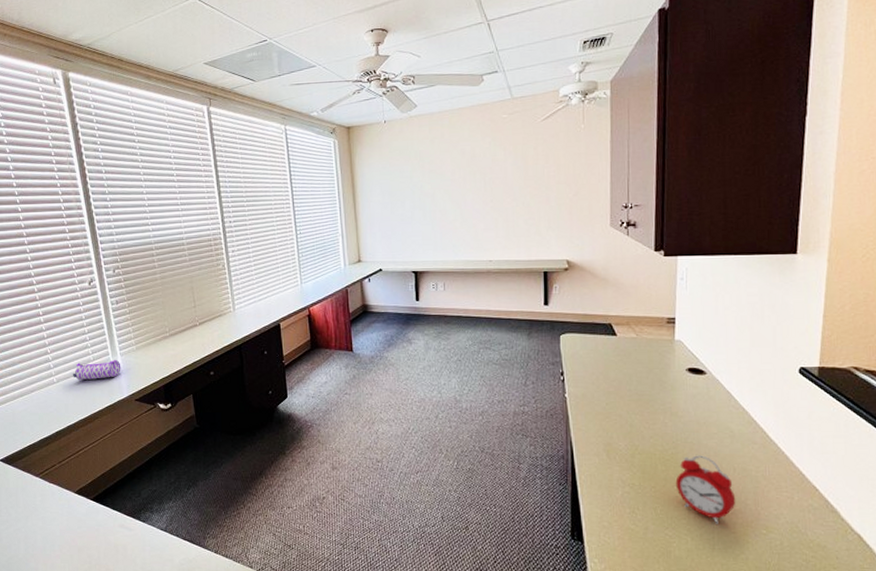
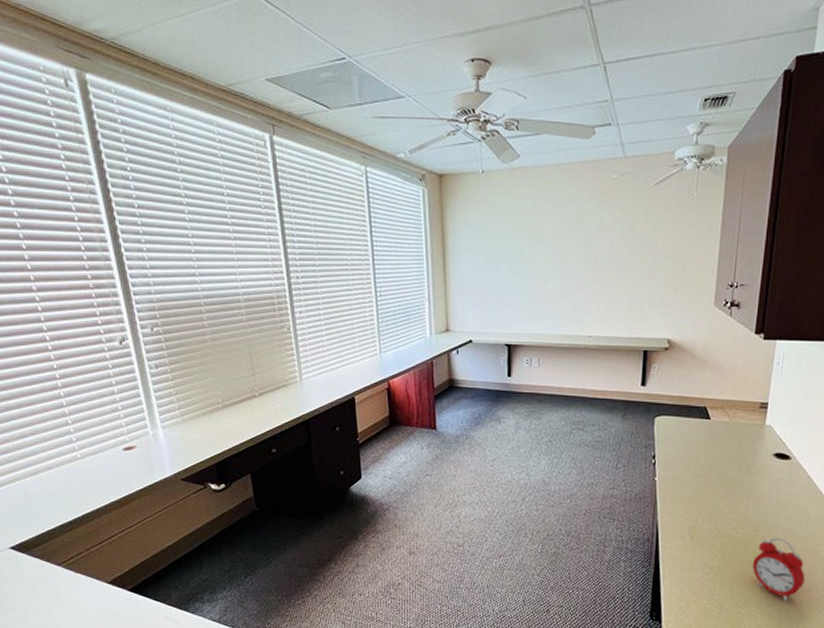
pencil case: present [73,359,121,380] -> none [102,433,163,456]

